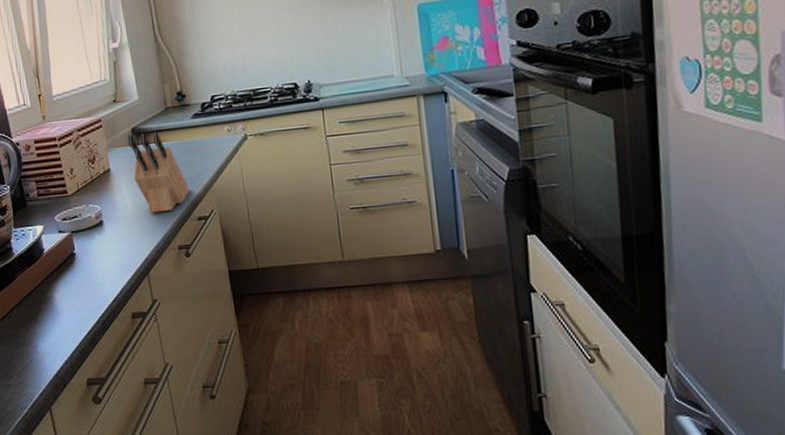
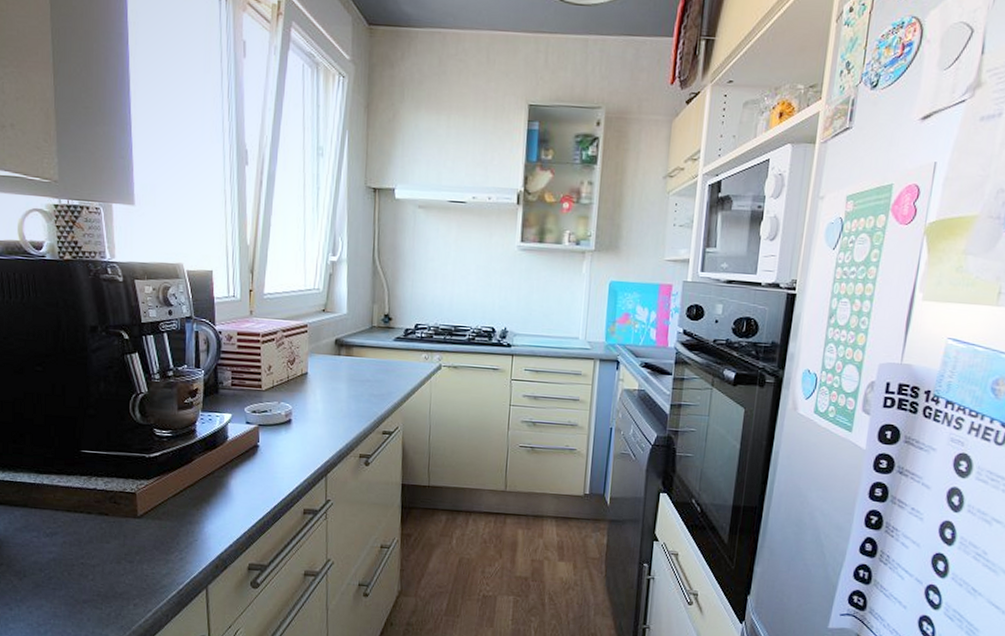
knife block: present [127,133,190,213] -> none [329,344,380,422]

